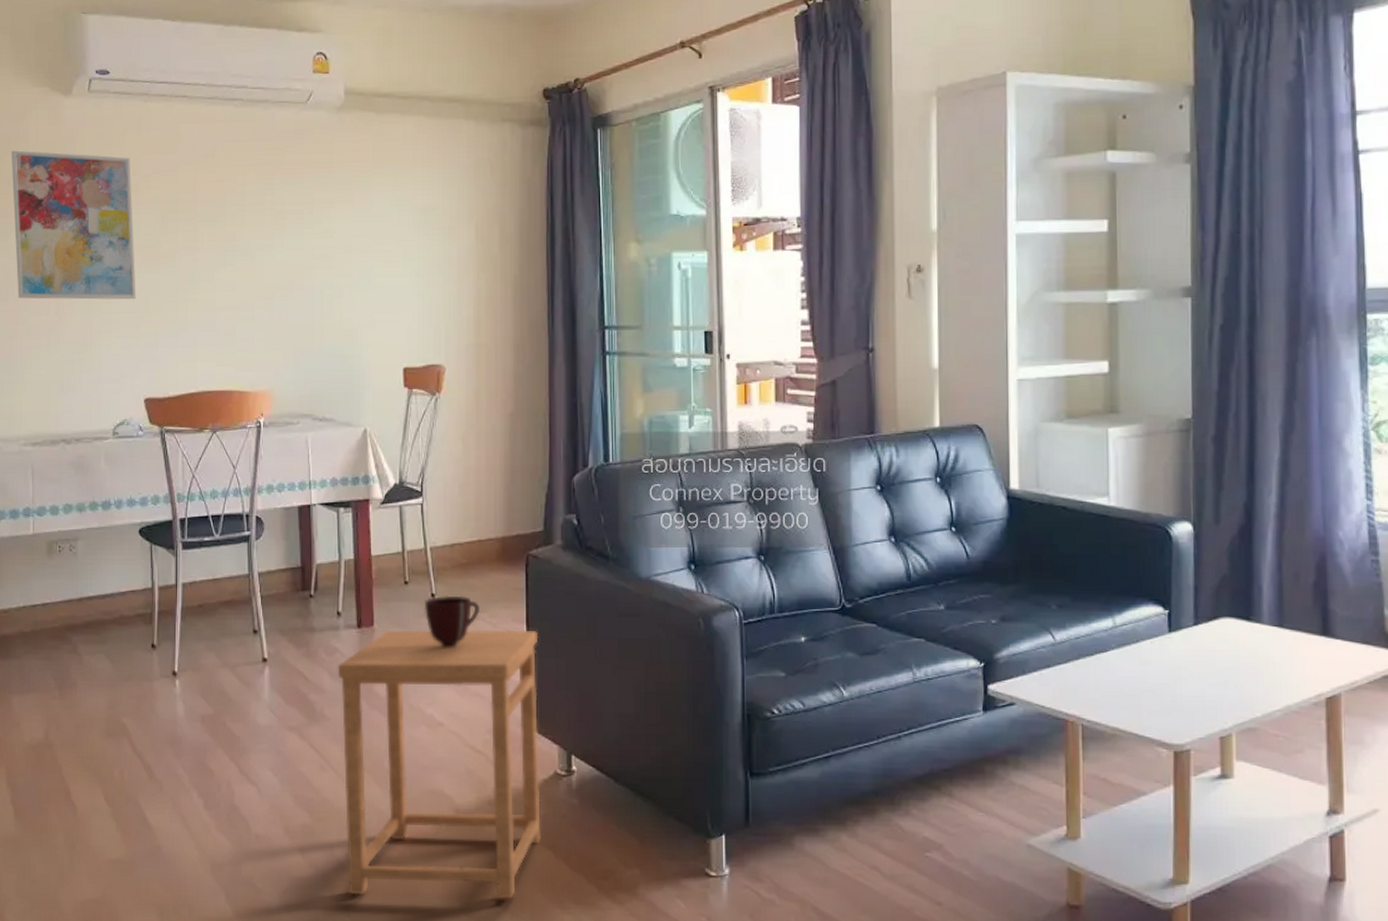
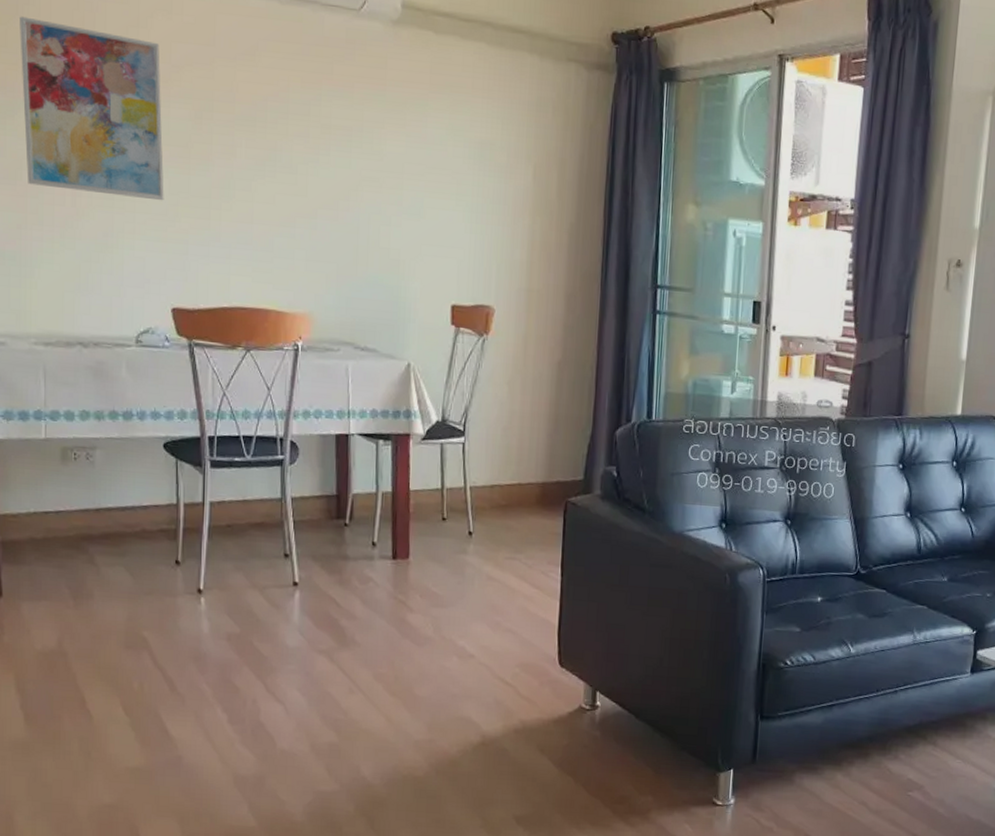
side table: present [337,629,541,899] -> none [370,564,572,819]
mug: present [424,595,480,648] -> none [460,534,516,585]

